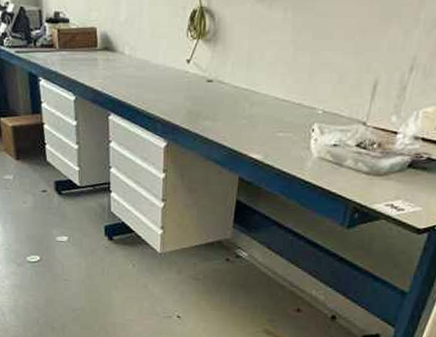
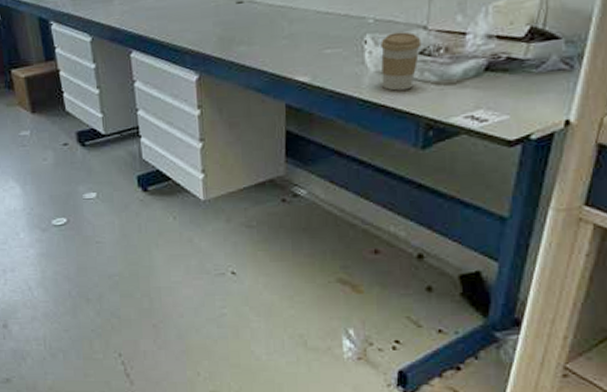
coffee cup: none [322,125,360,176] -> present [381,31,422,91]

